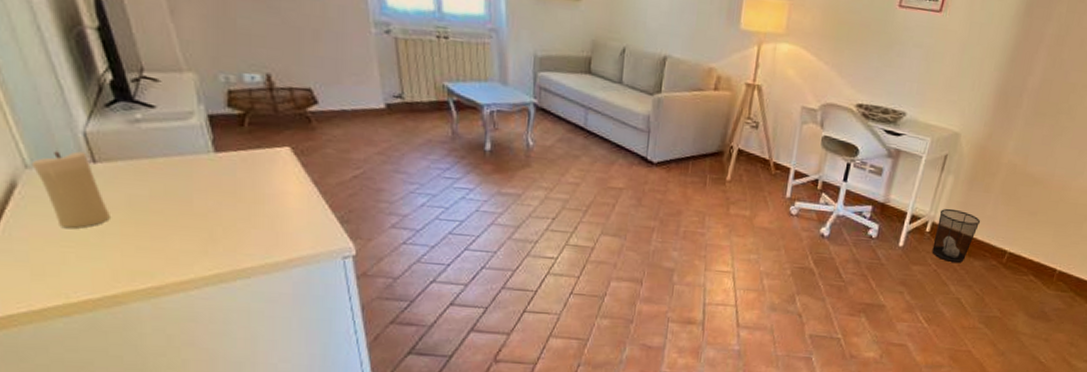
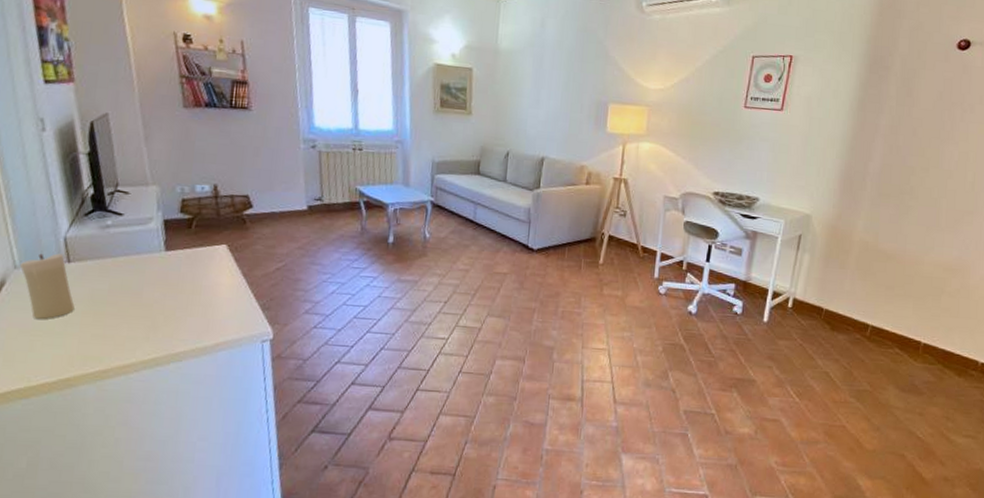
waste bin: present [932,208,981,263] -> none [796,284,840,338]

